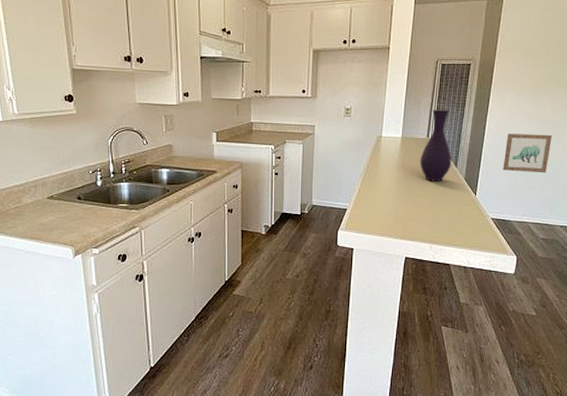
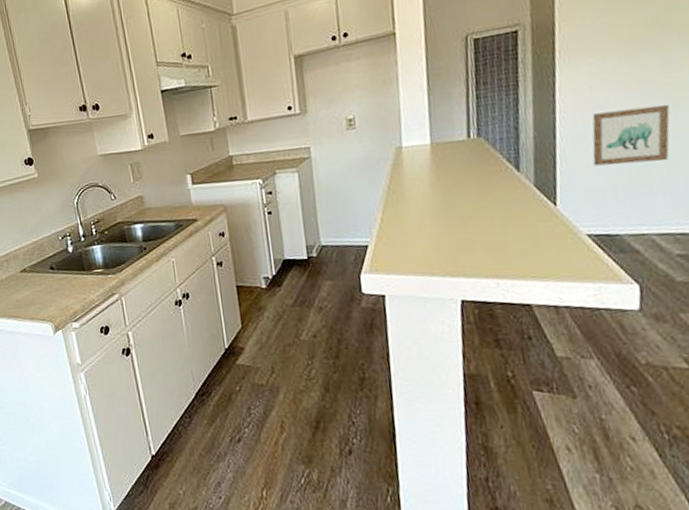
vase: present [420,109,452,182] -> none [461,96,511,196]

